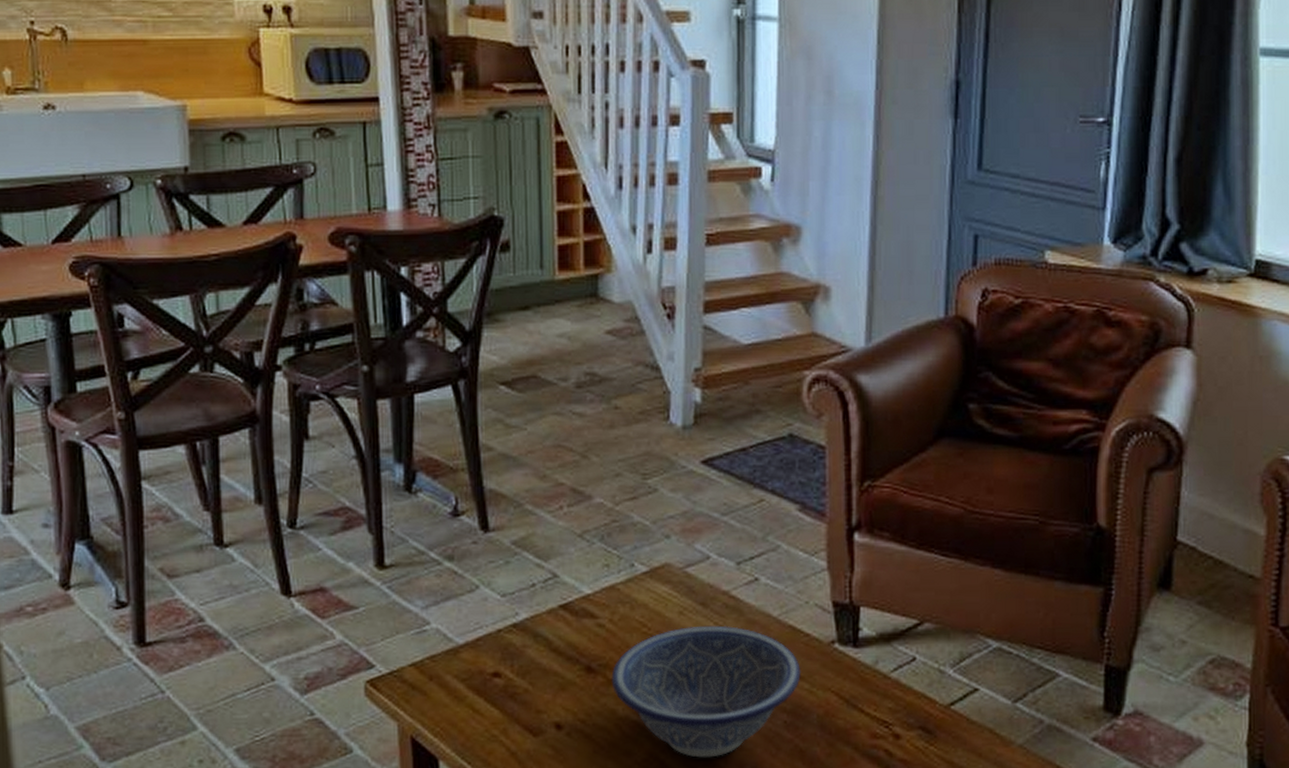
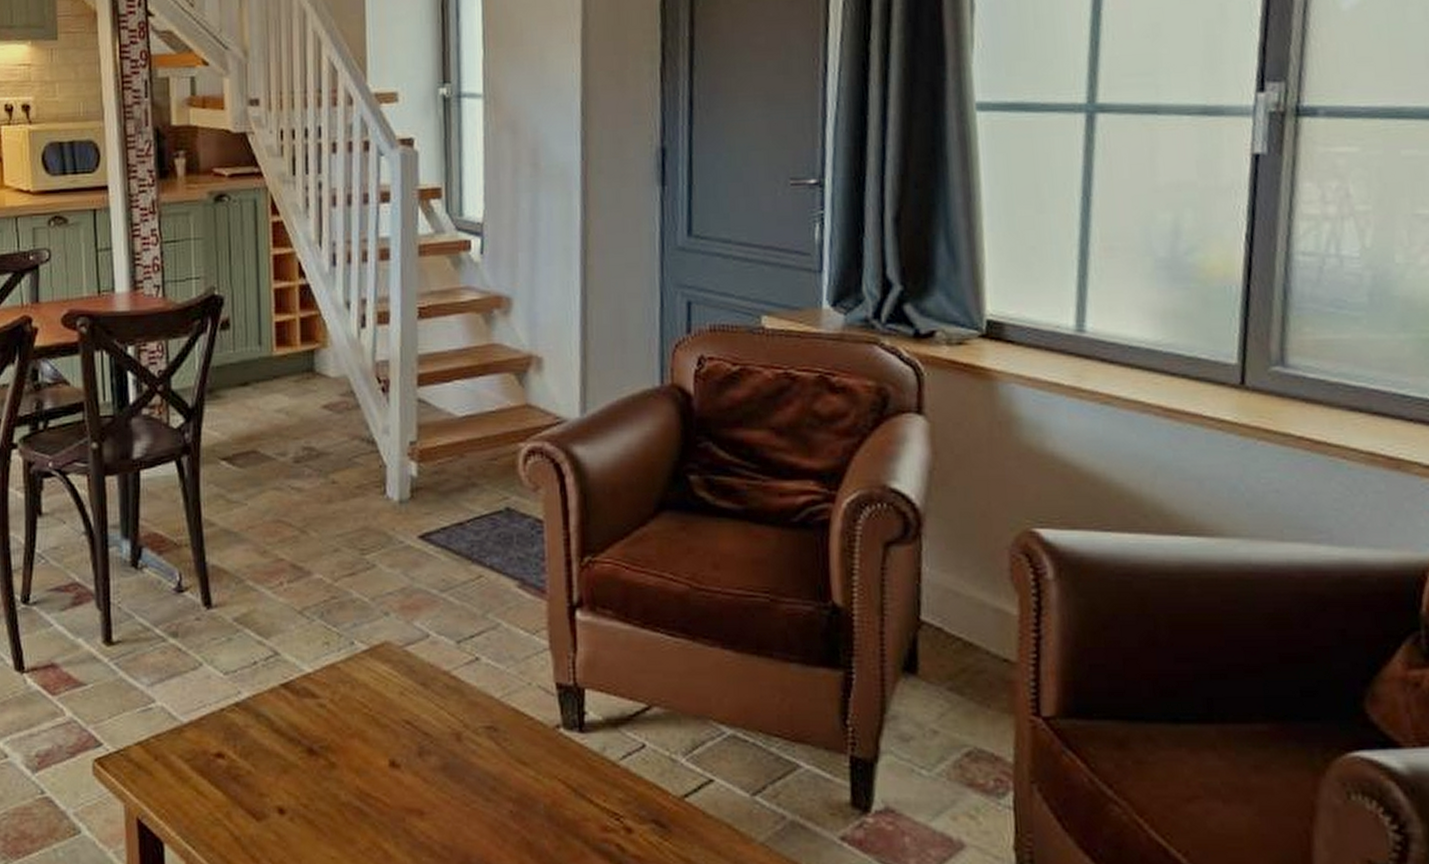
decorative bowl: present [611,625,802,758] -> none [333,707,527,848]

